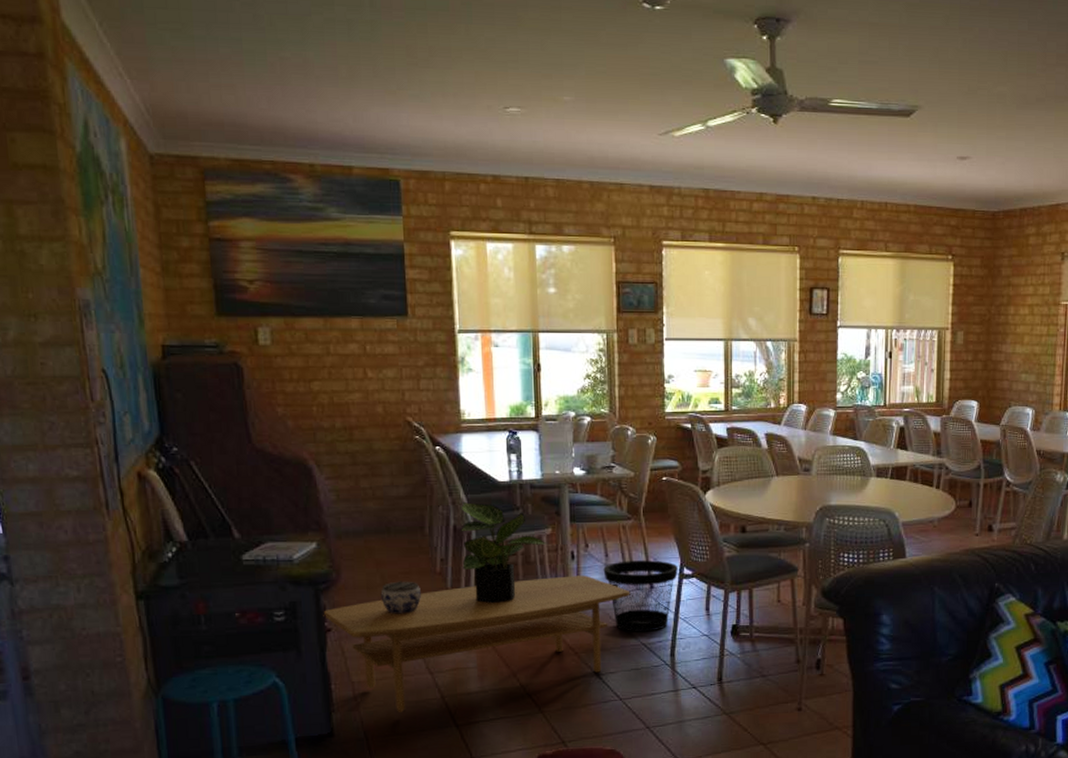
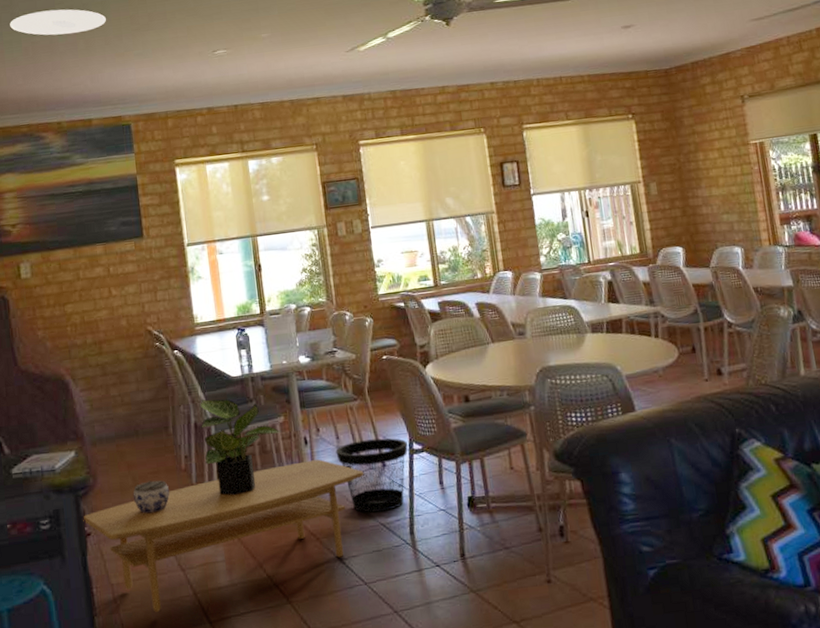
ceiling light: none [252,18,376,56] -> present [10,9,106,36]

